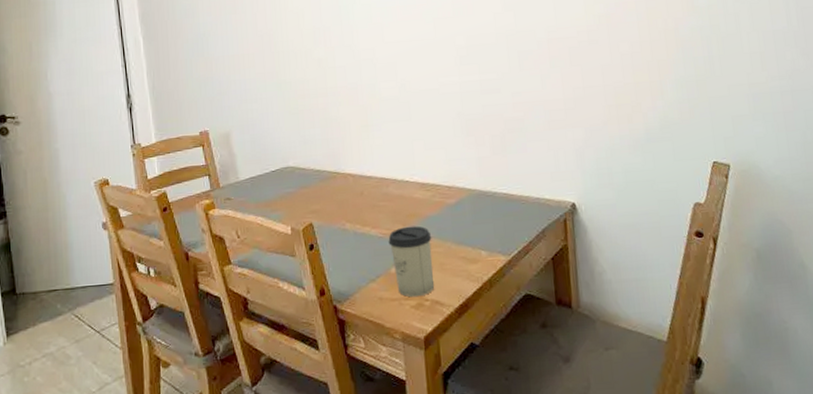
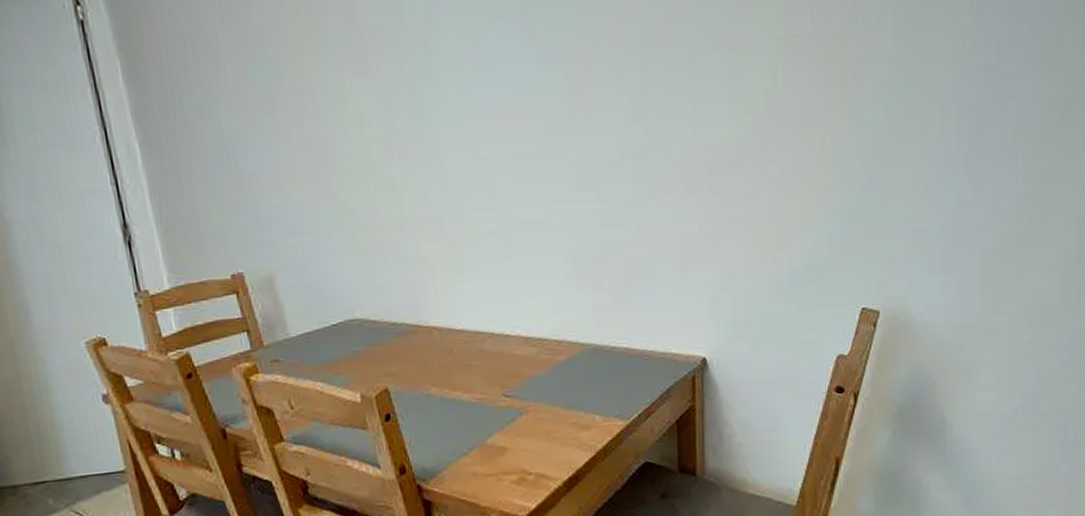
cup: present [388,226,435,297] -> none [483,388,540,472]

